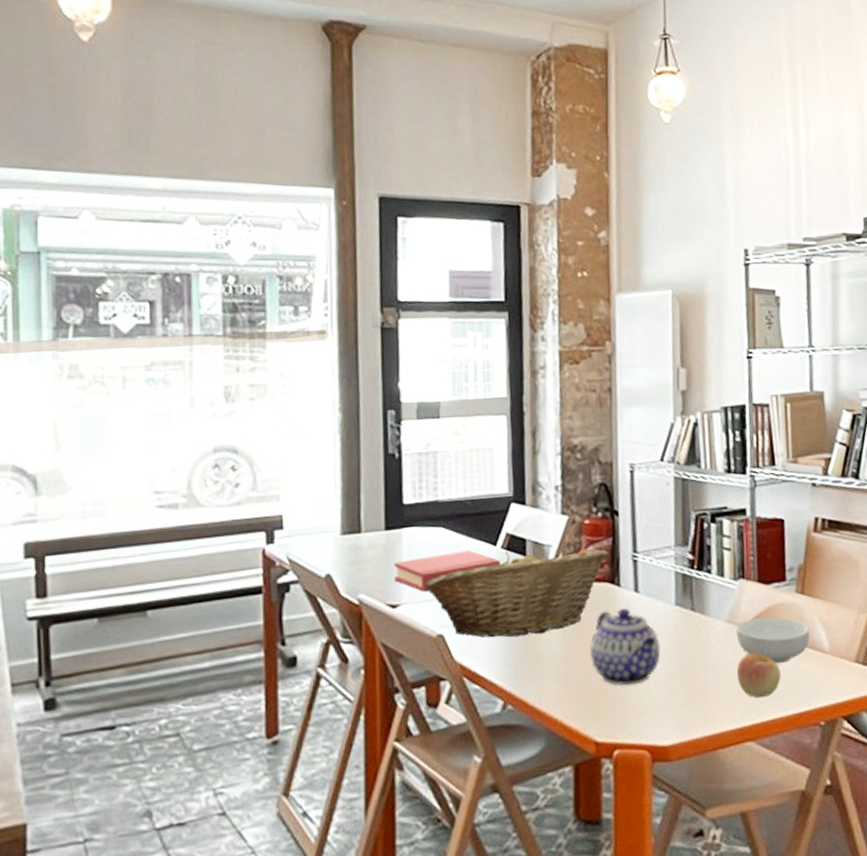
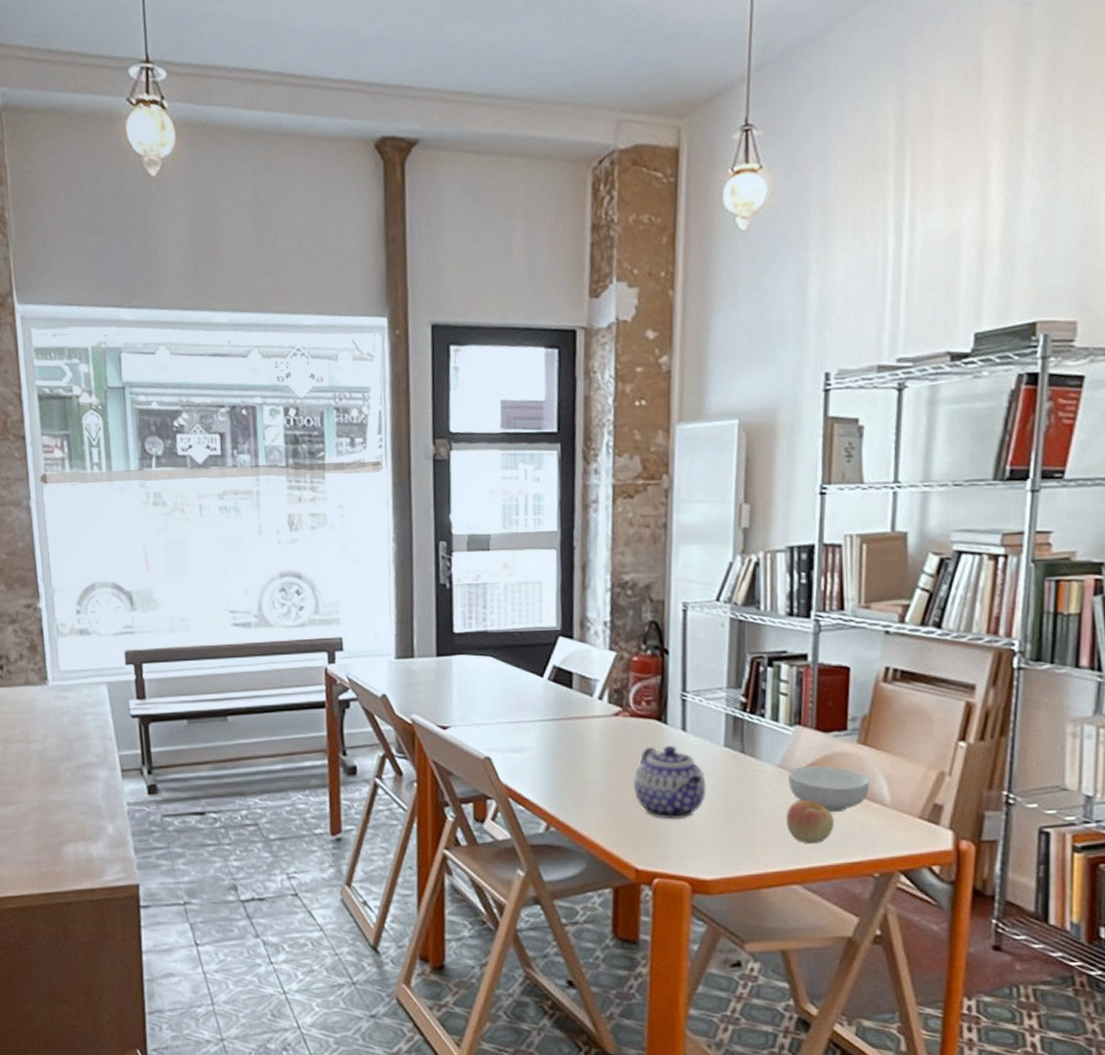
hardback book: present [394,550,500,592] -> none [444,680,547,717]
fruit basket: present [425,549,608,638] -> none [473,682,656,765]

